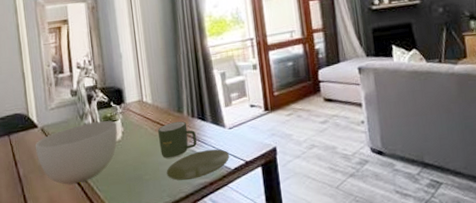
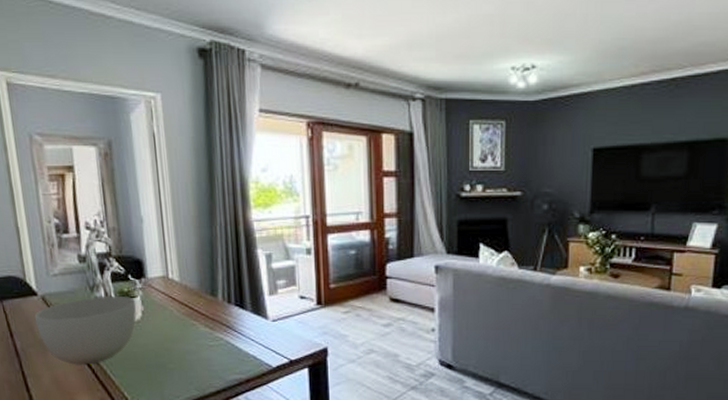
mug: present [157,121,197,159] -> none [185,307,233,347]
plate: present [166,149,230,181] -> none [194,342,272,375]

